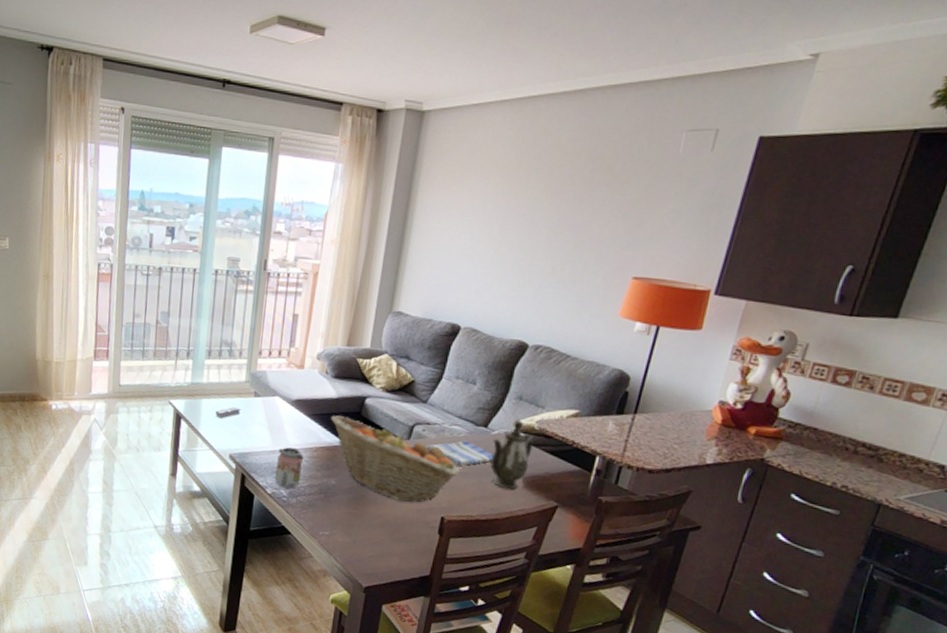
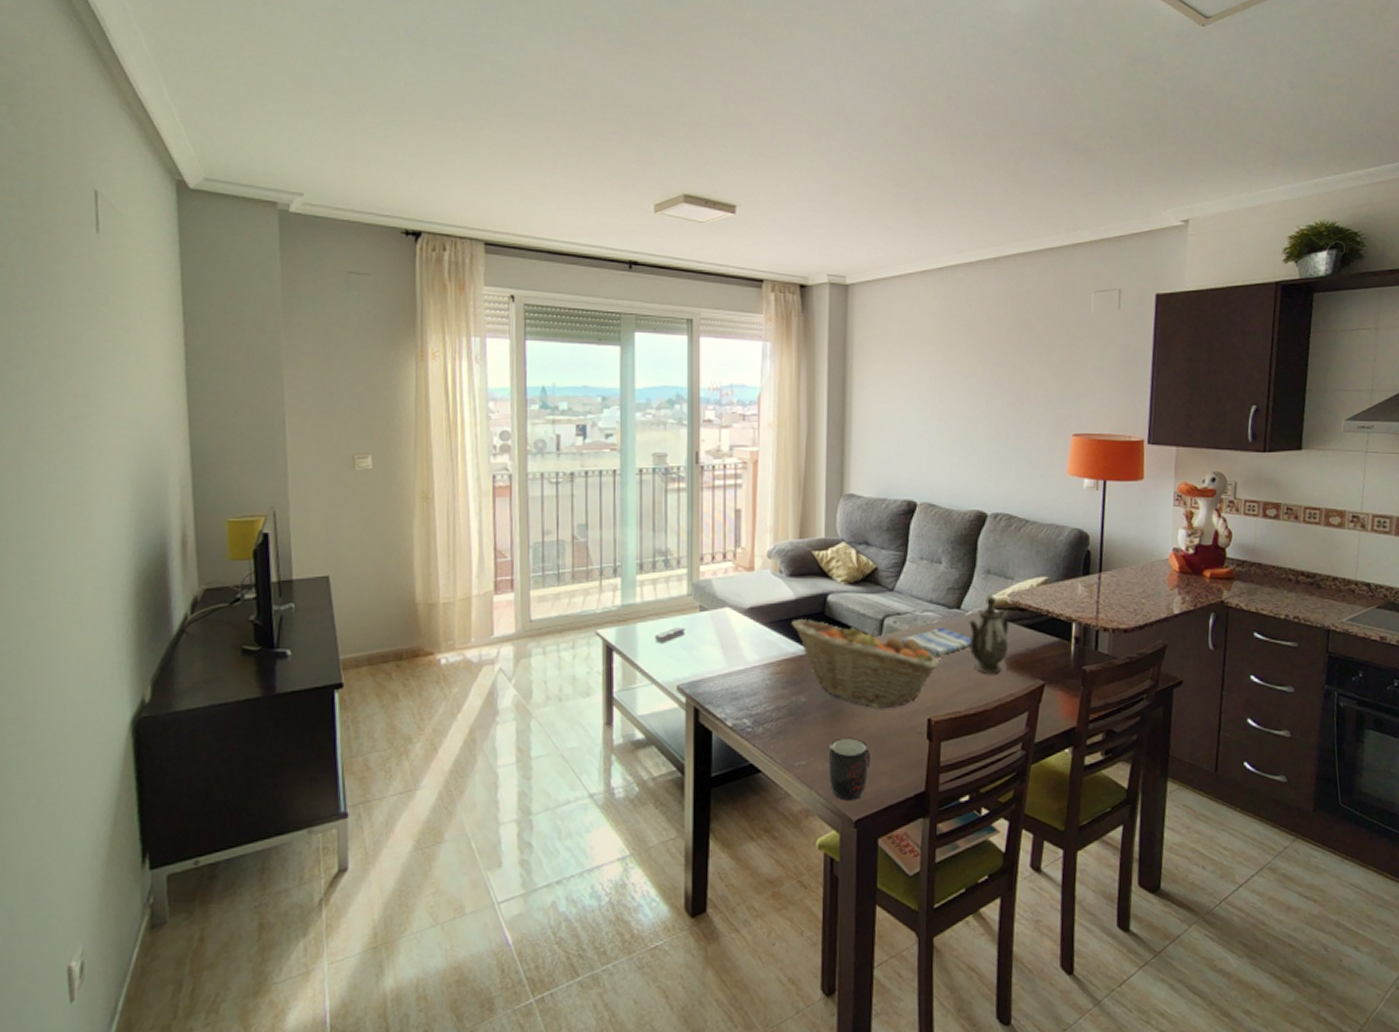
beverage can: present [275,447,304,489] -> none [735,666,766,716]
mug: none [346,519,386,571] -> present [828,737,871,801]

